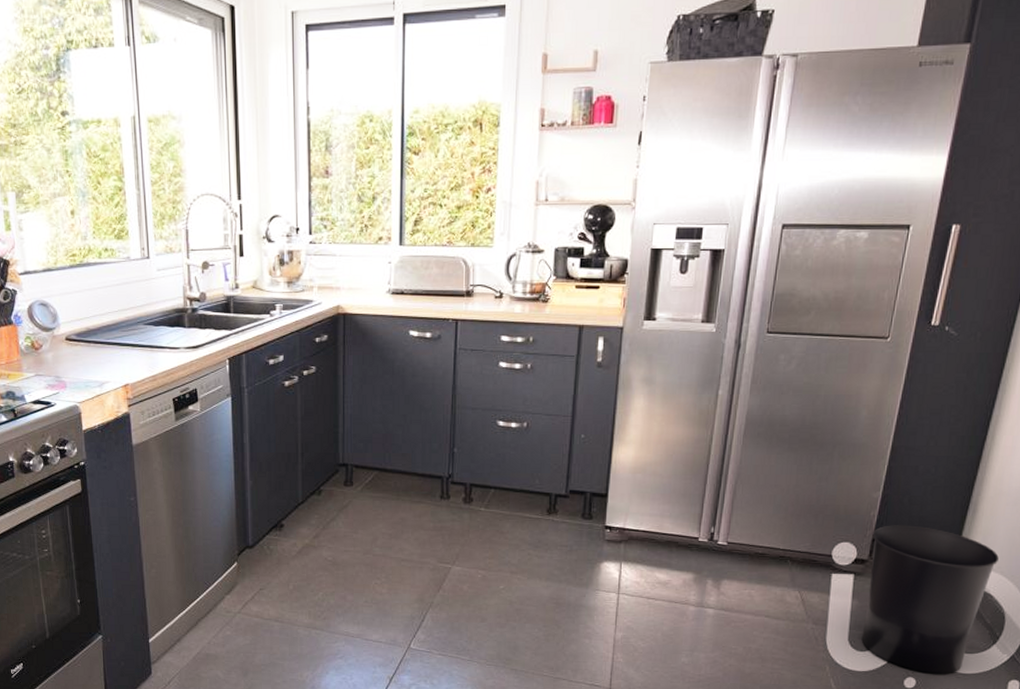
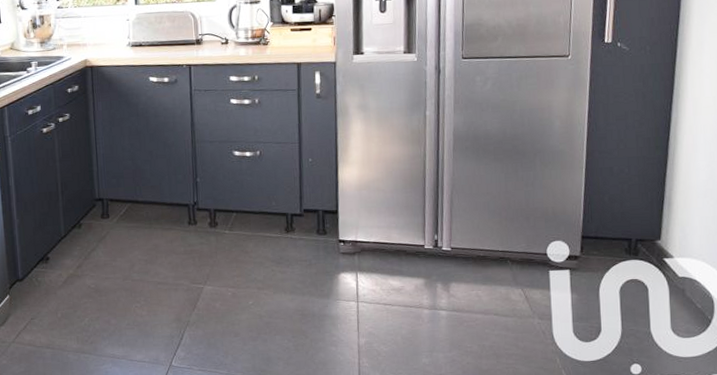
waste bin: present [861,525,999,674] -> none [581,221,699,359]

